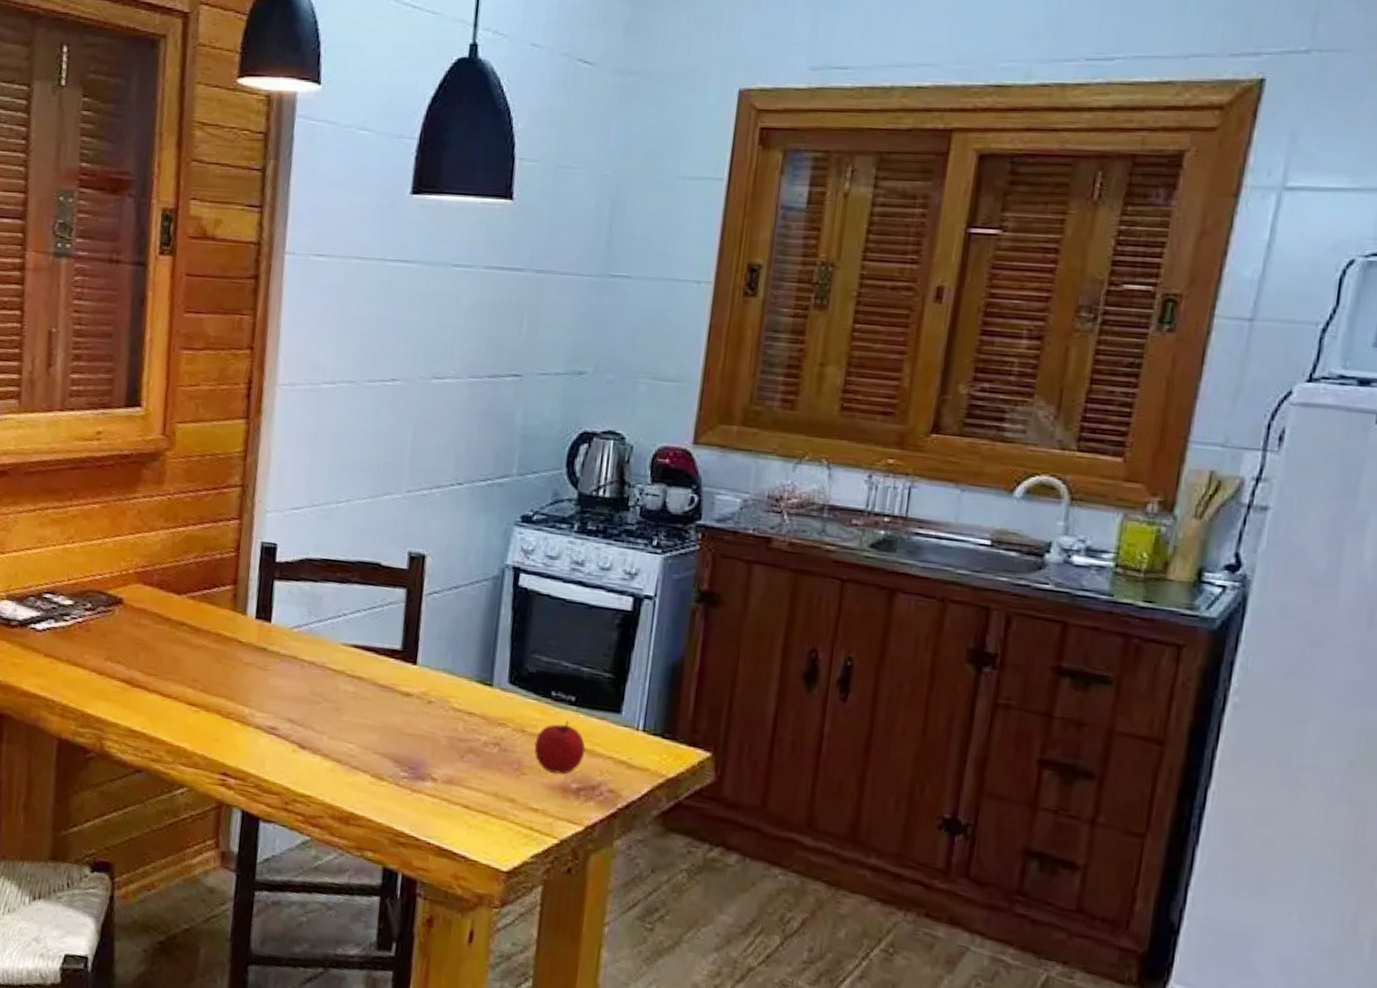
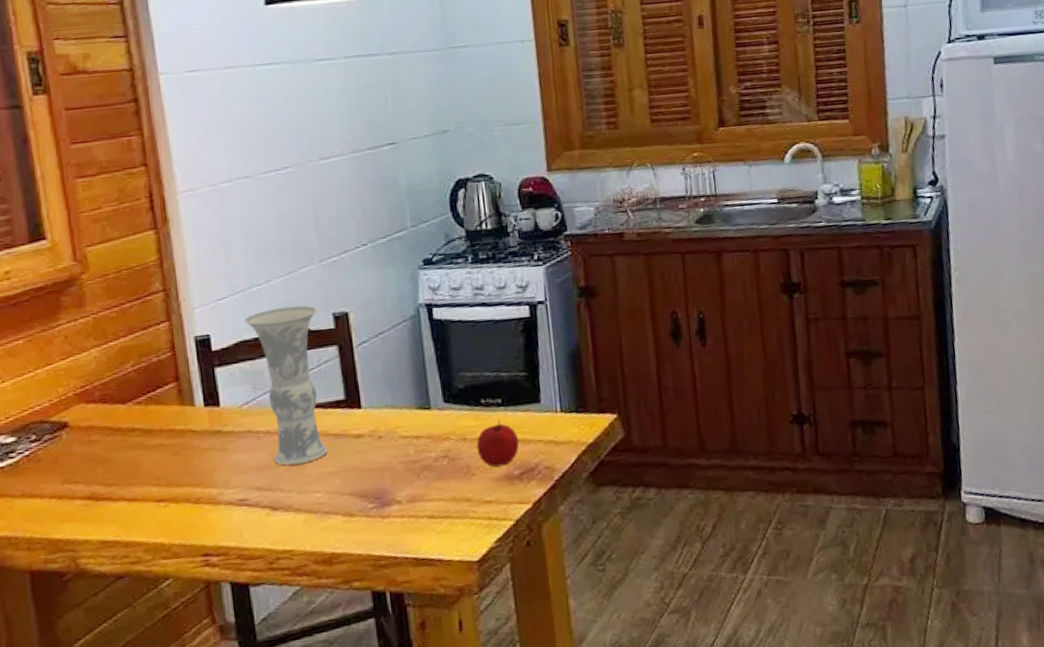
vase: none [314,531,393,708] -> present [243,305,328,465]

